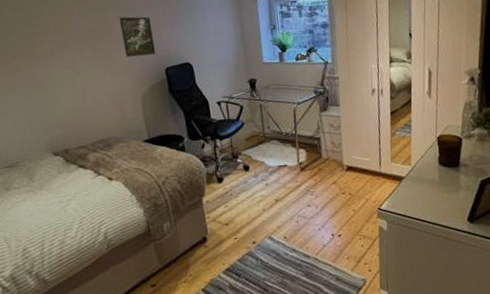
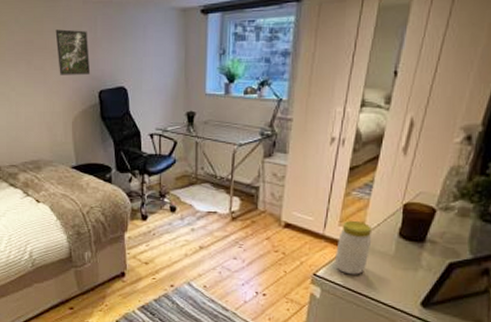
jar: none [392,156,420,204] -> present [334,220,373,275]

